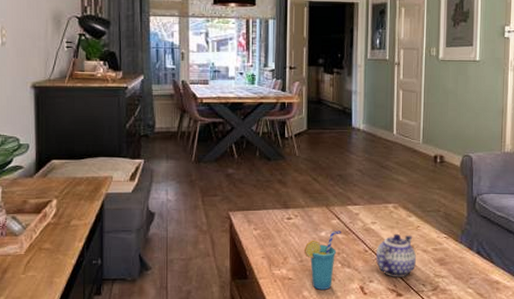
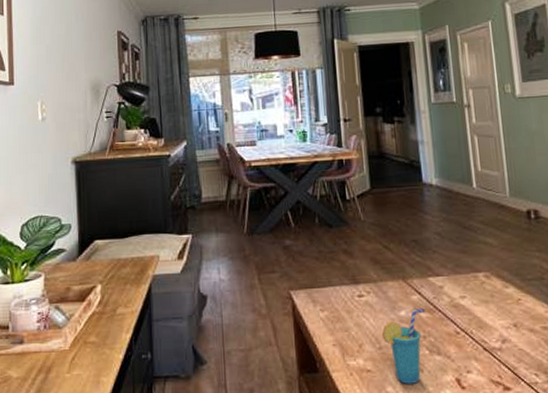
teapot: present [376,233,417,277] -> none [470,309,523,366]

